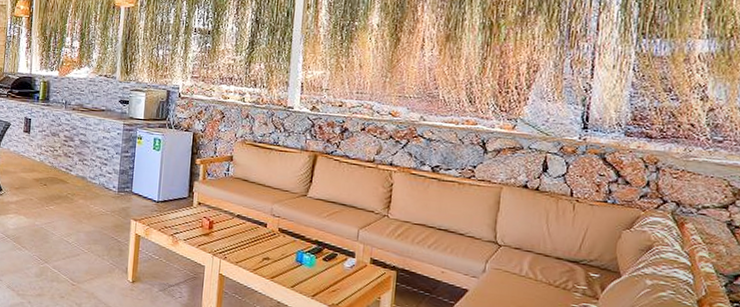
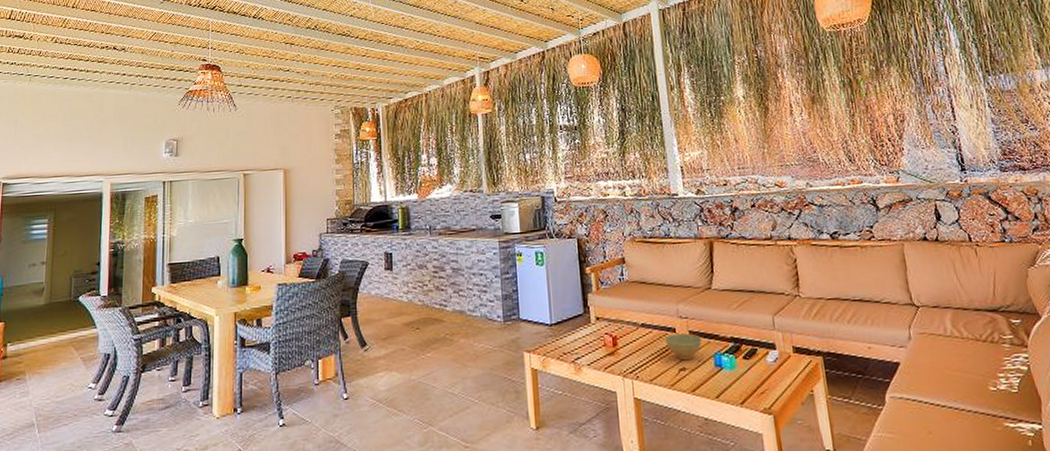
bowl: none [256,228,290,253] -> present [665,333,703,361]

